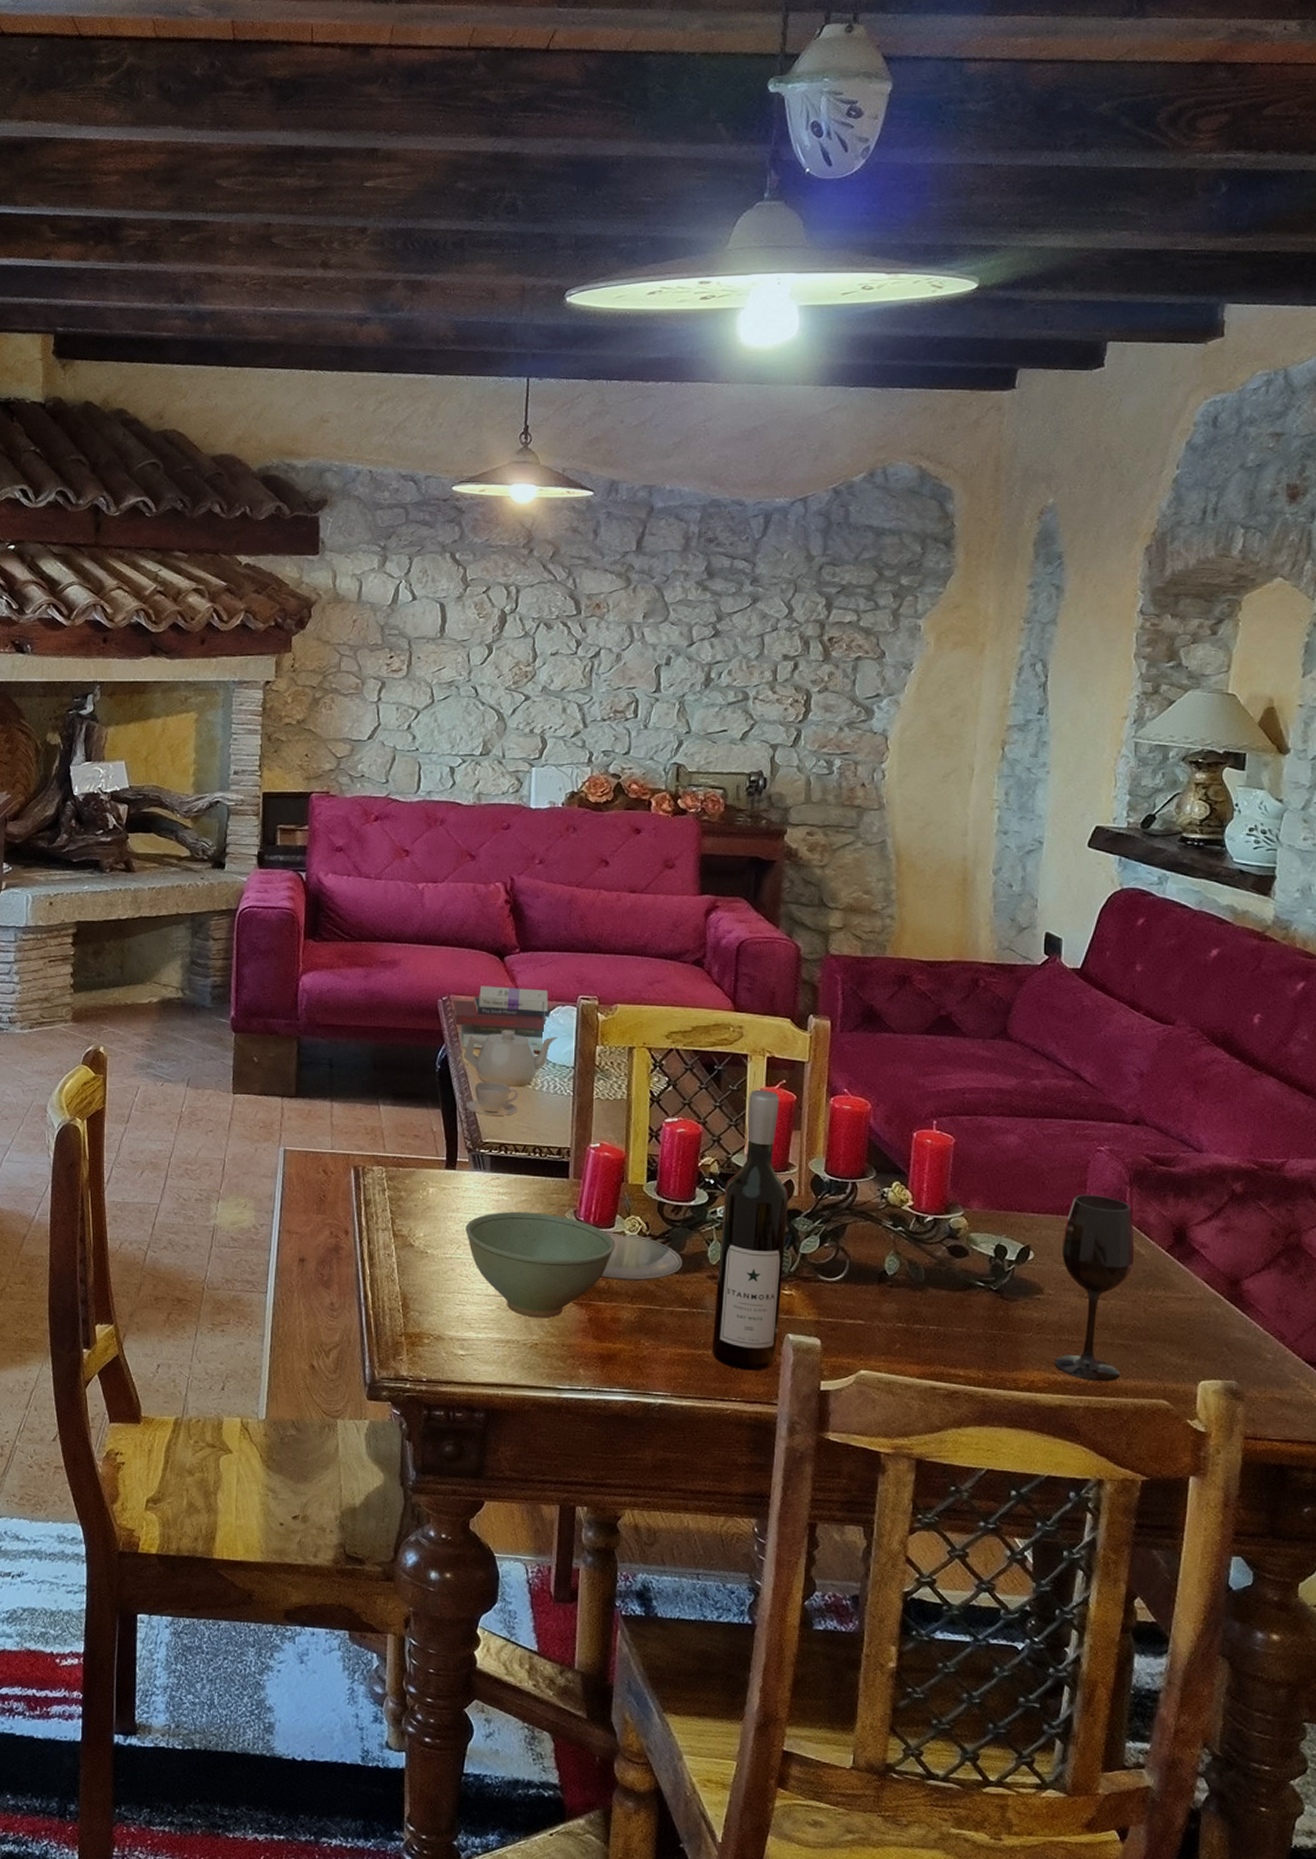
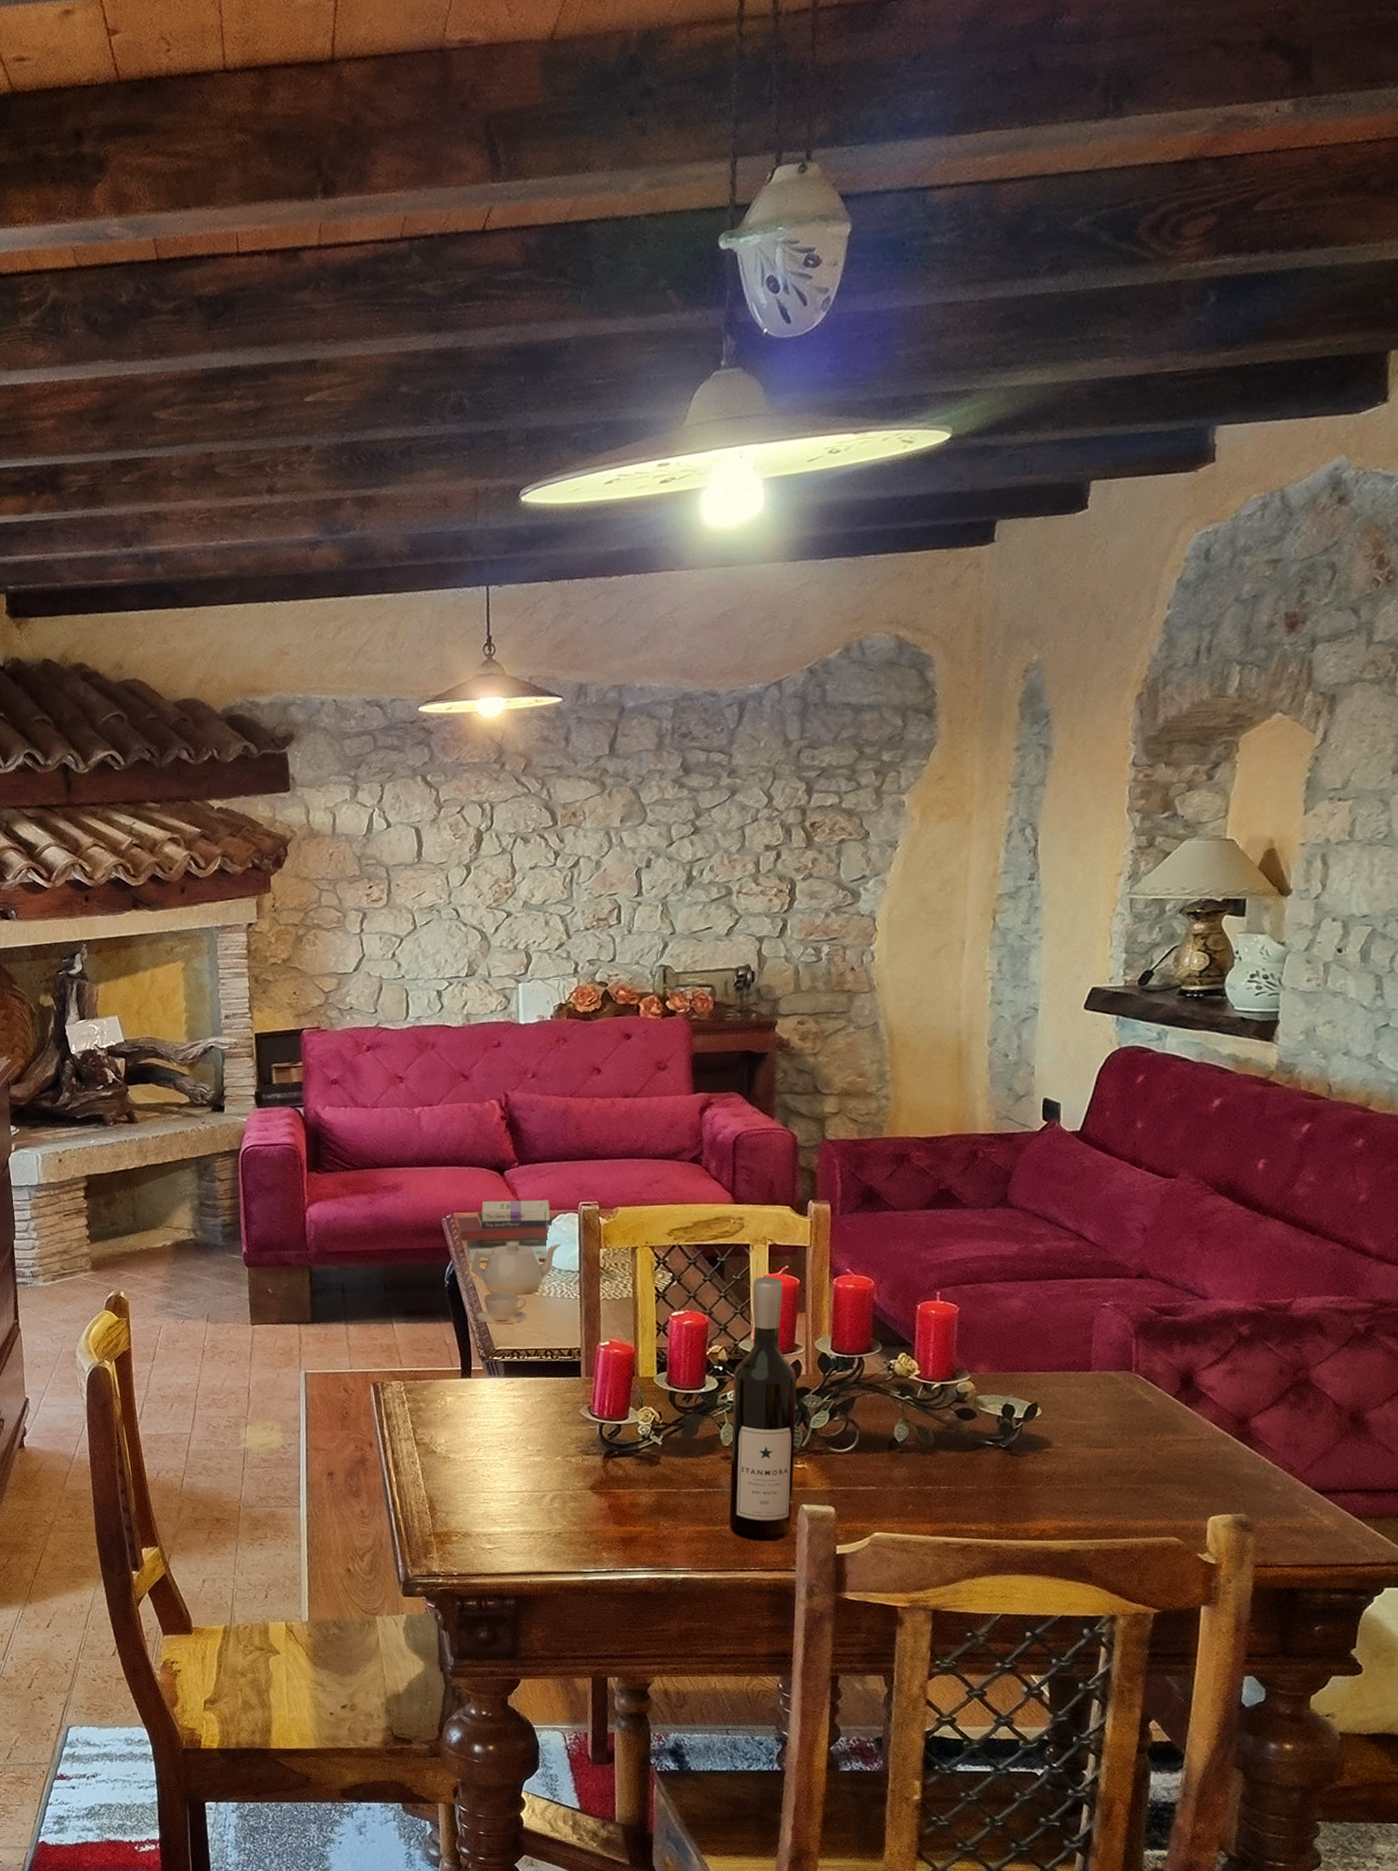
bowl: present [466,1211,616,1318] -> none [484,1411,630,1509]
plate: present [600,1229,683,1281] -> none [616,1421,697,1468]
wine glass: present [1054,1194,1134,1382] -> none [1064,1349,1141,1526]

